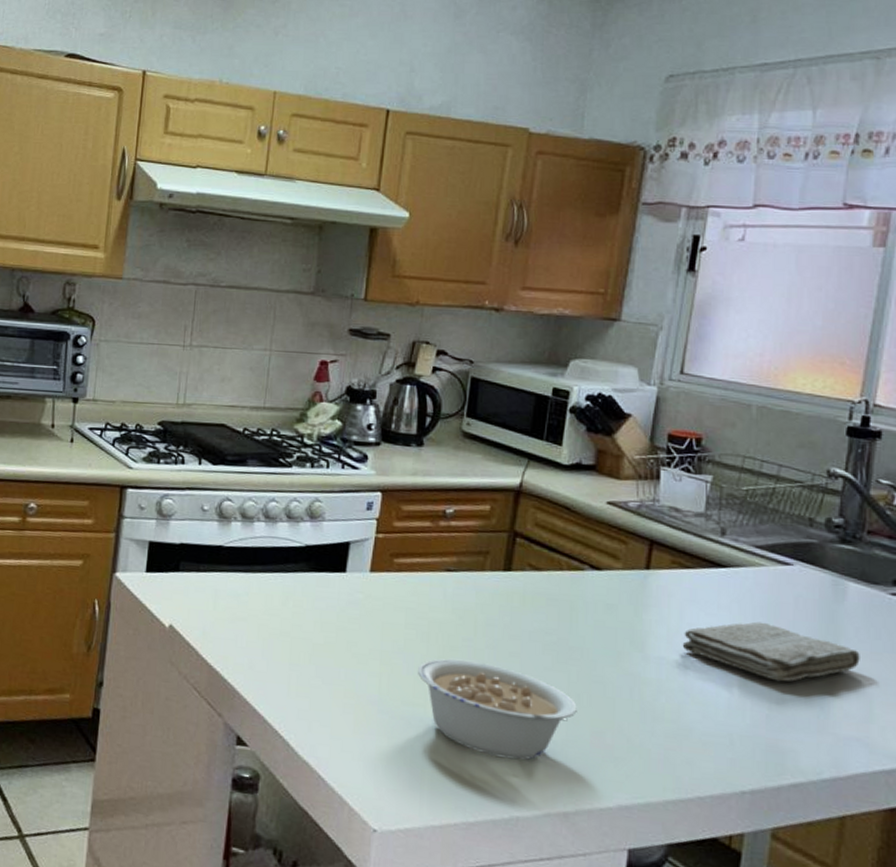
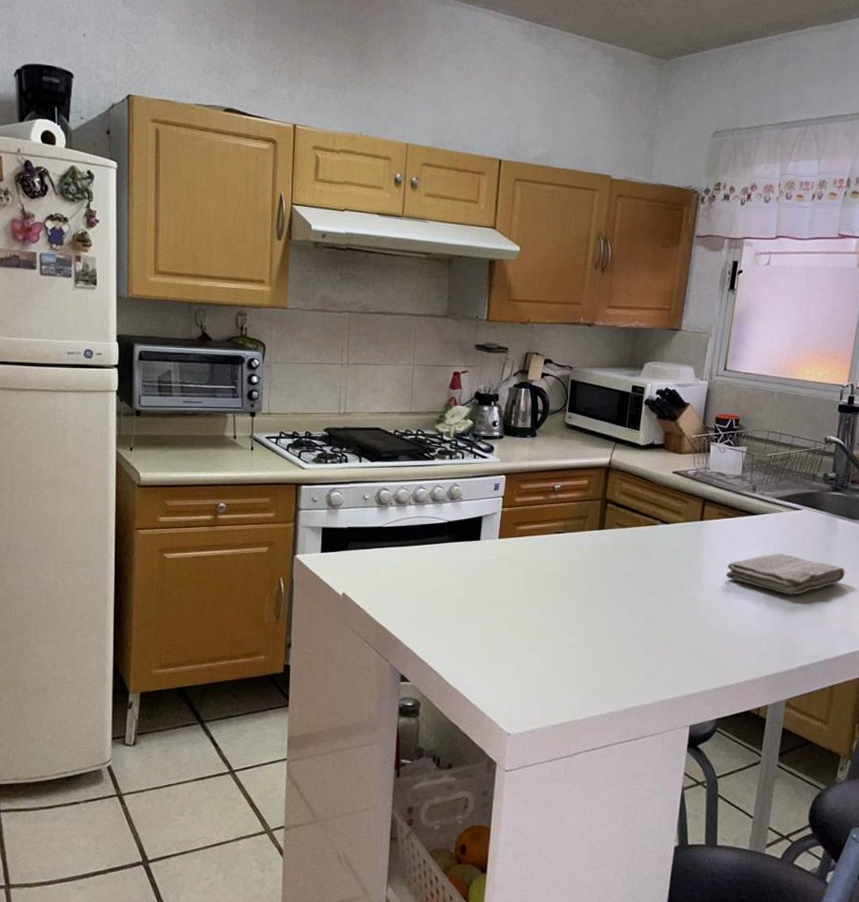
legume: present [418,659,577,761] -> none [537,600,653,670]

